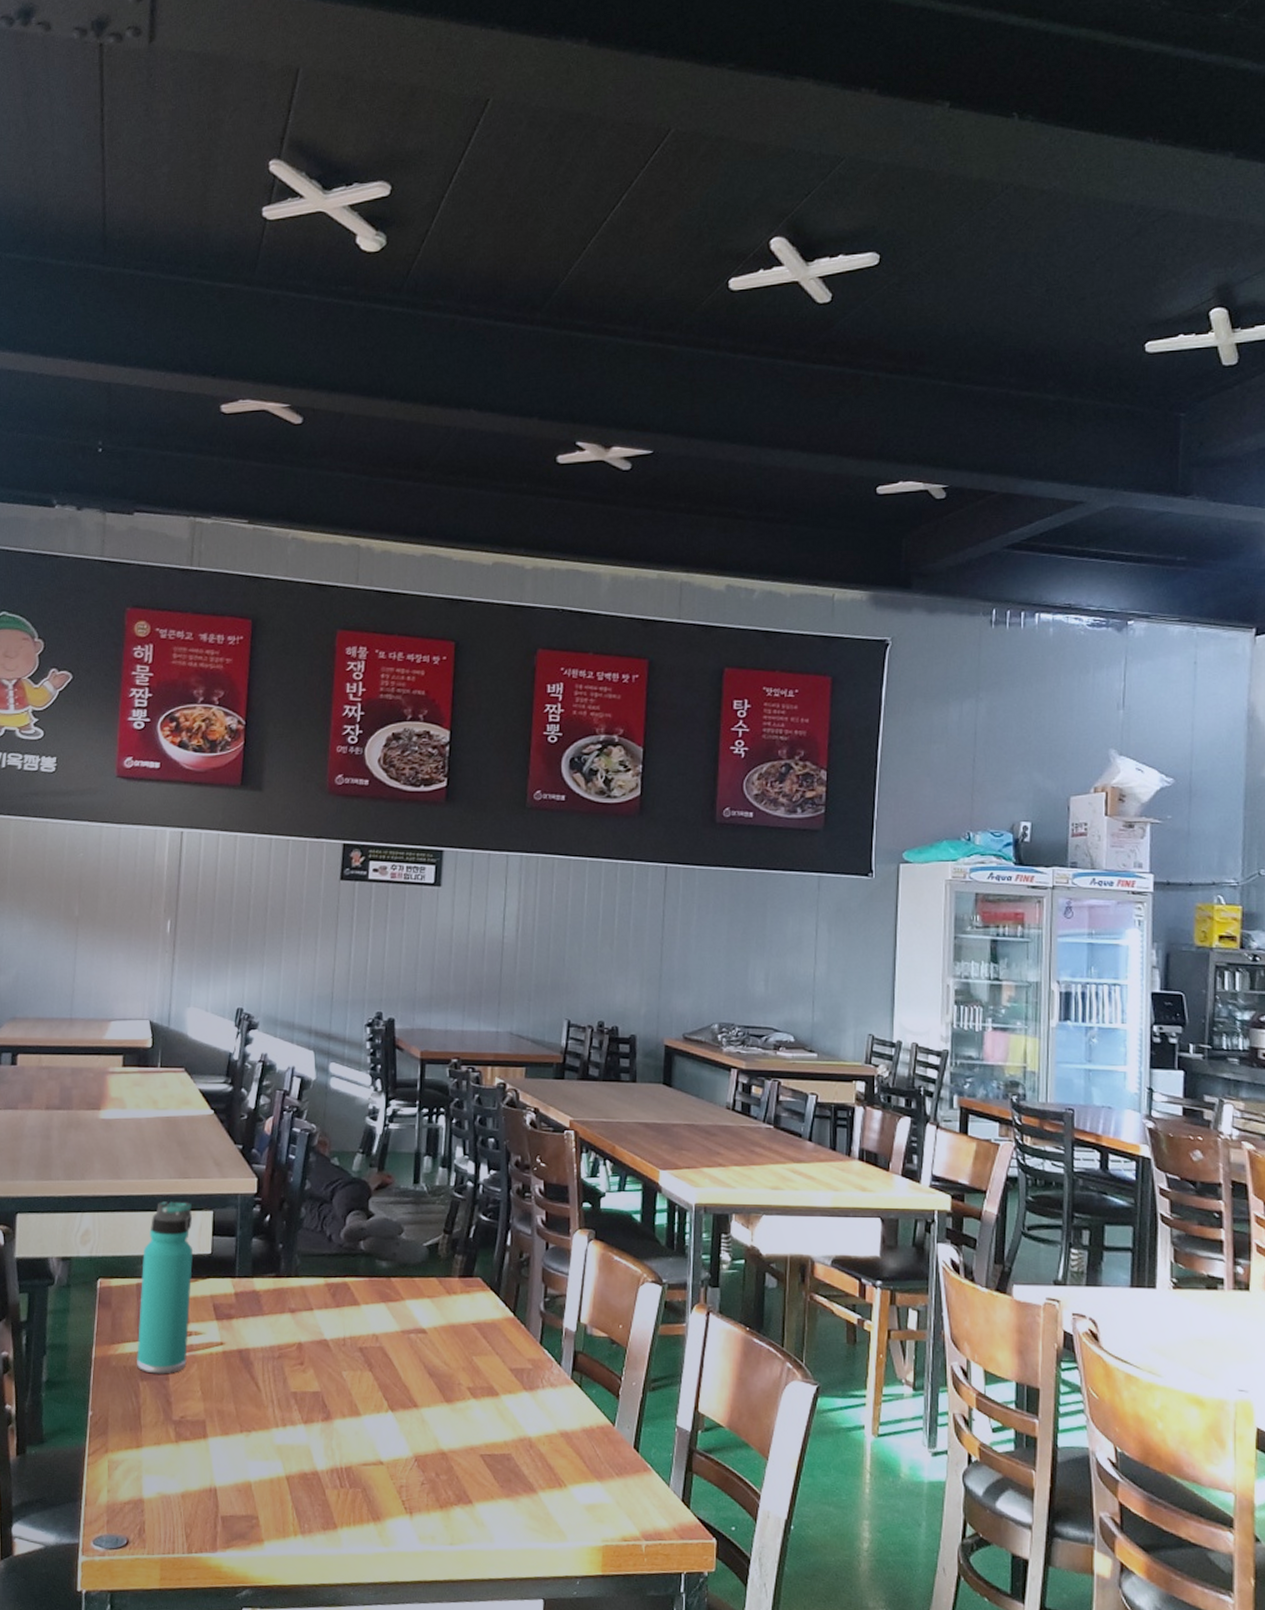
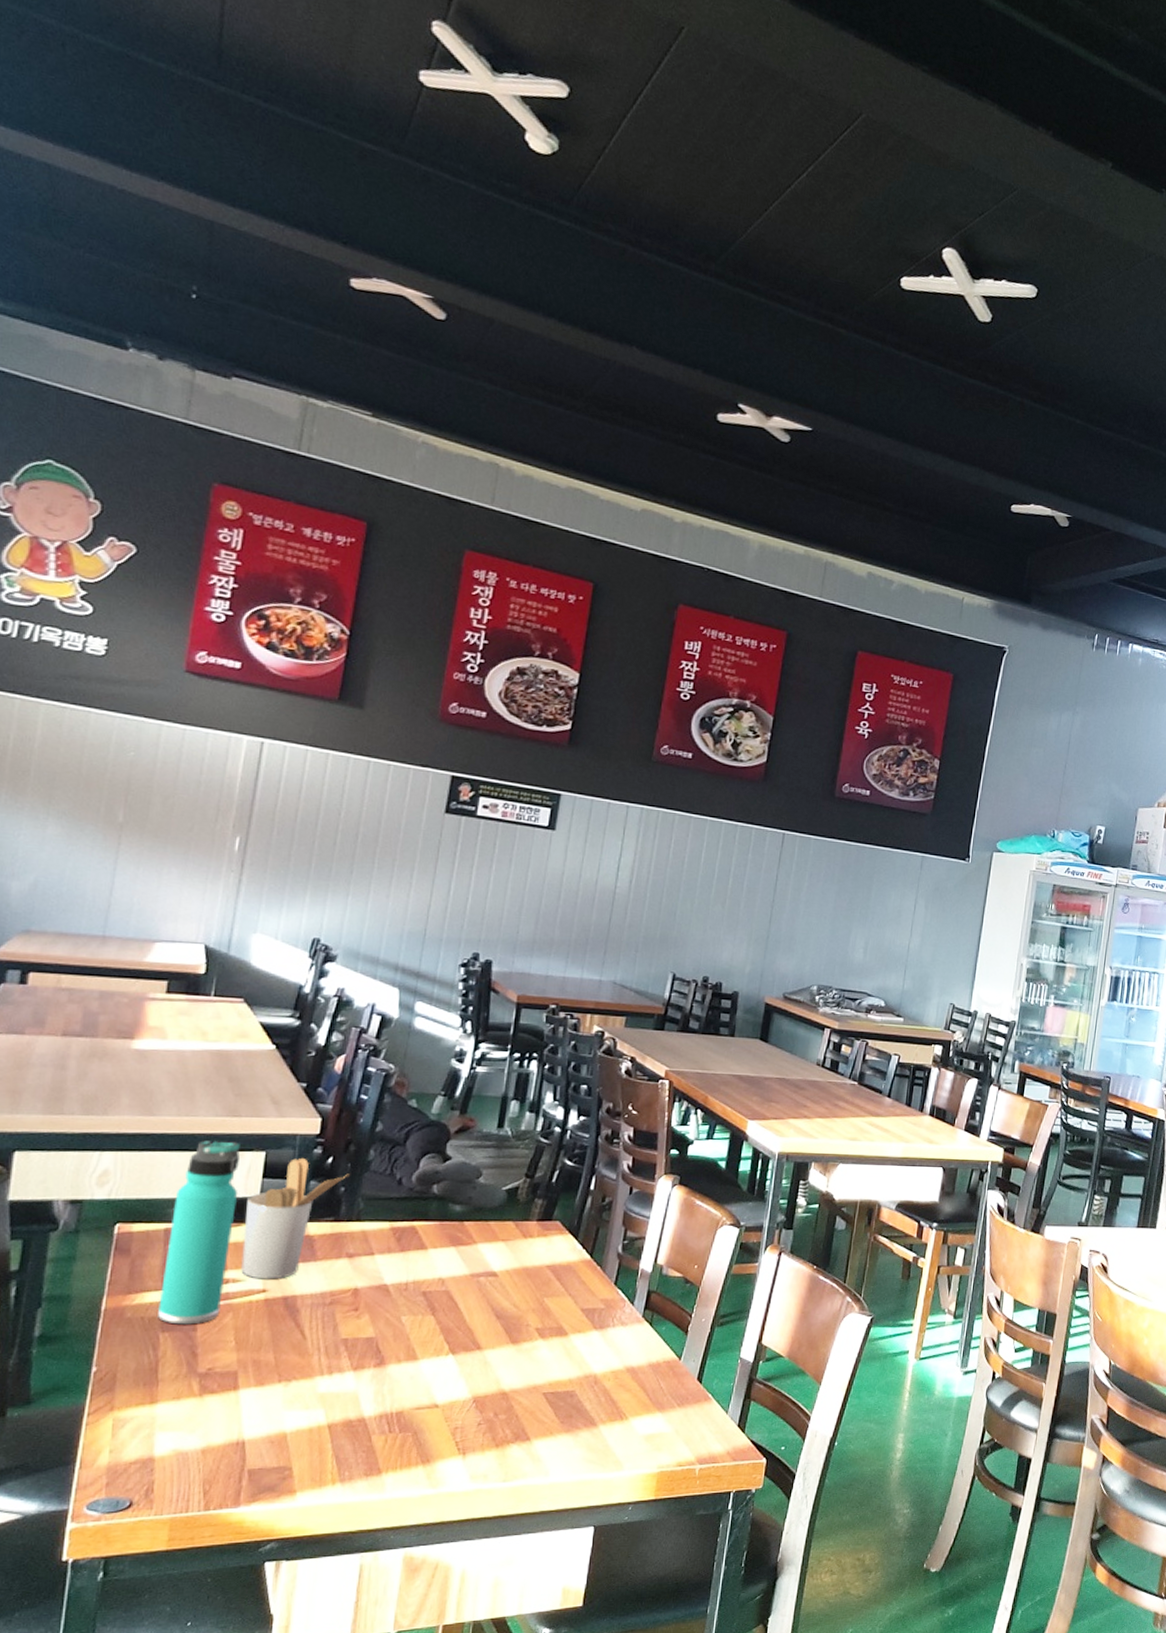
utensil holder: none [200,1216,286,1333] -> present [241,1157,350,1279]

